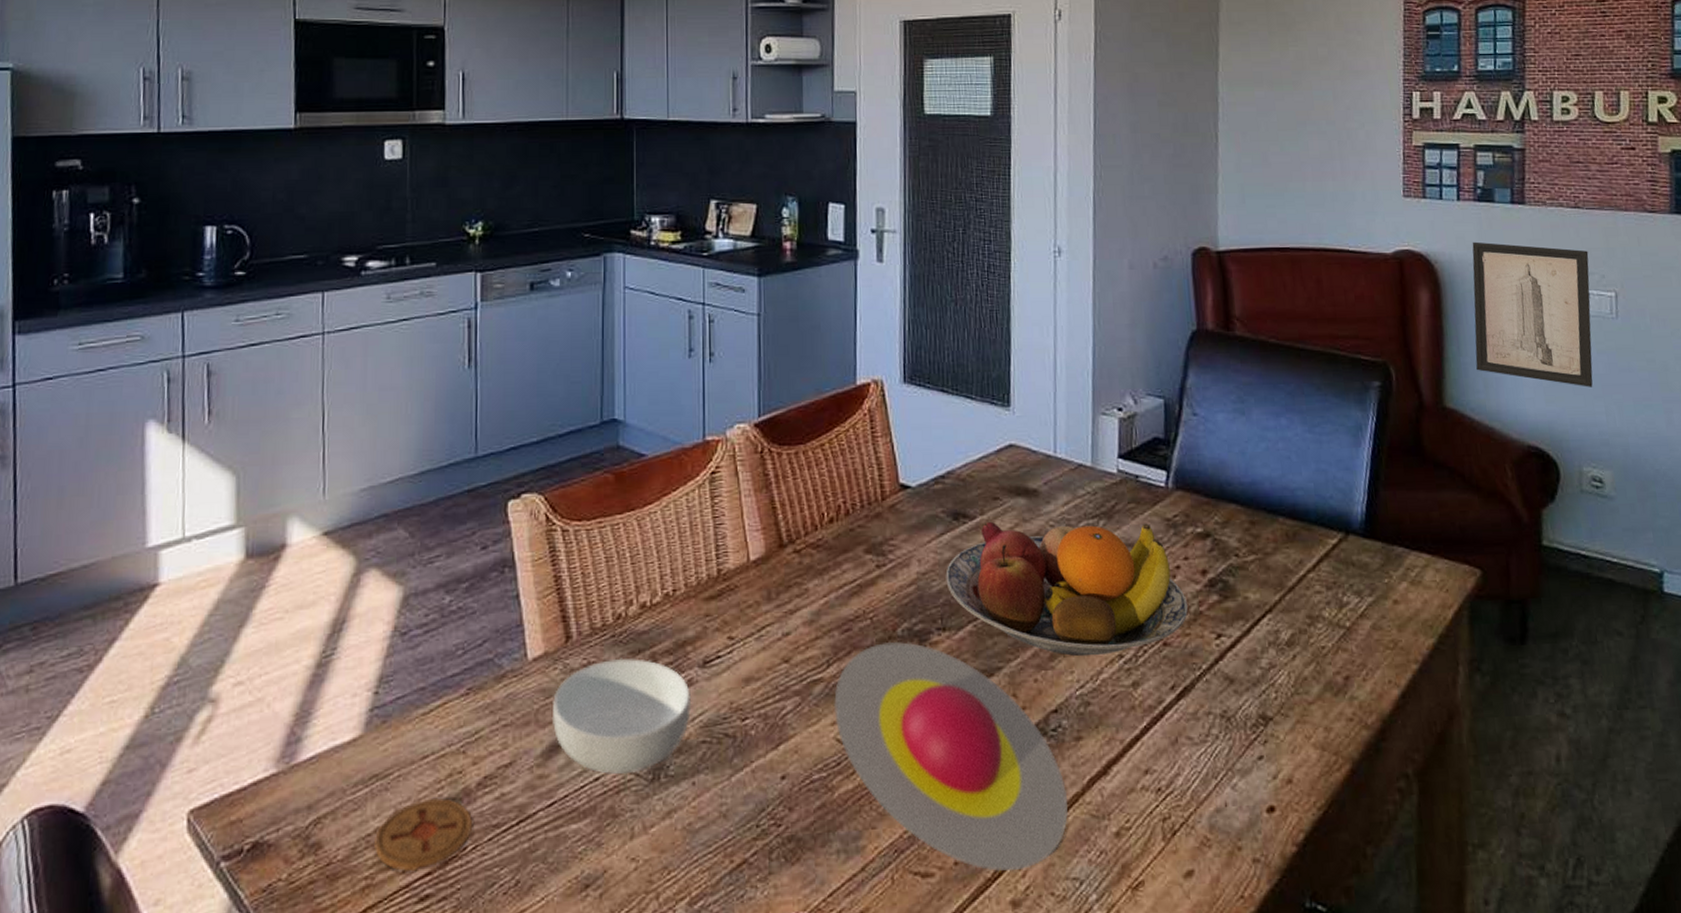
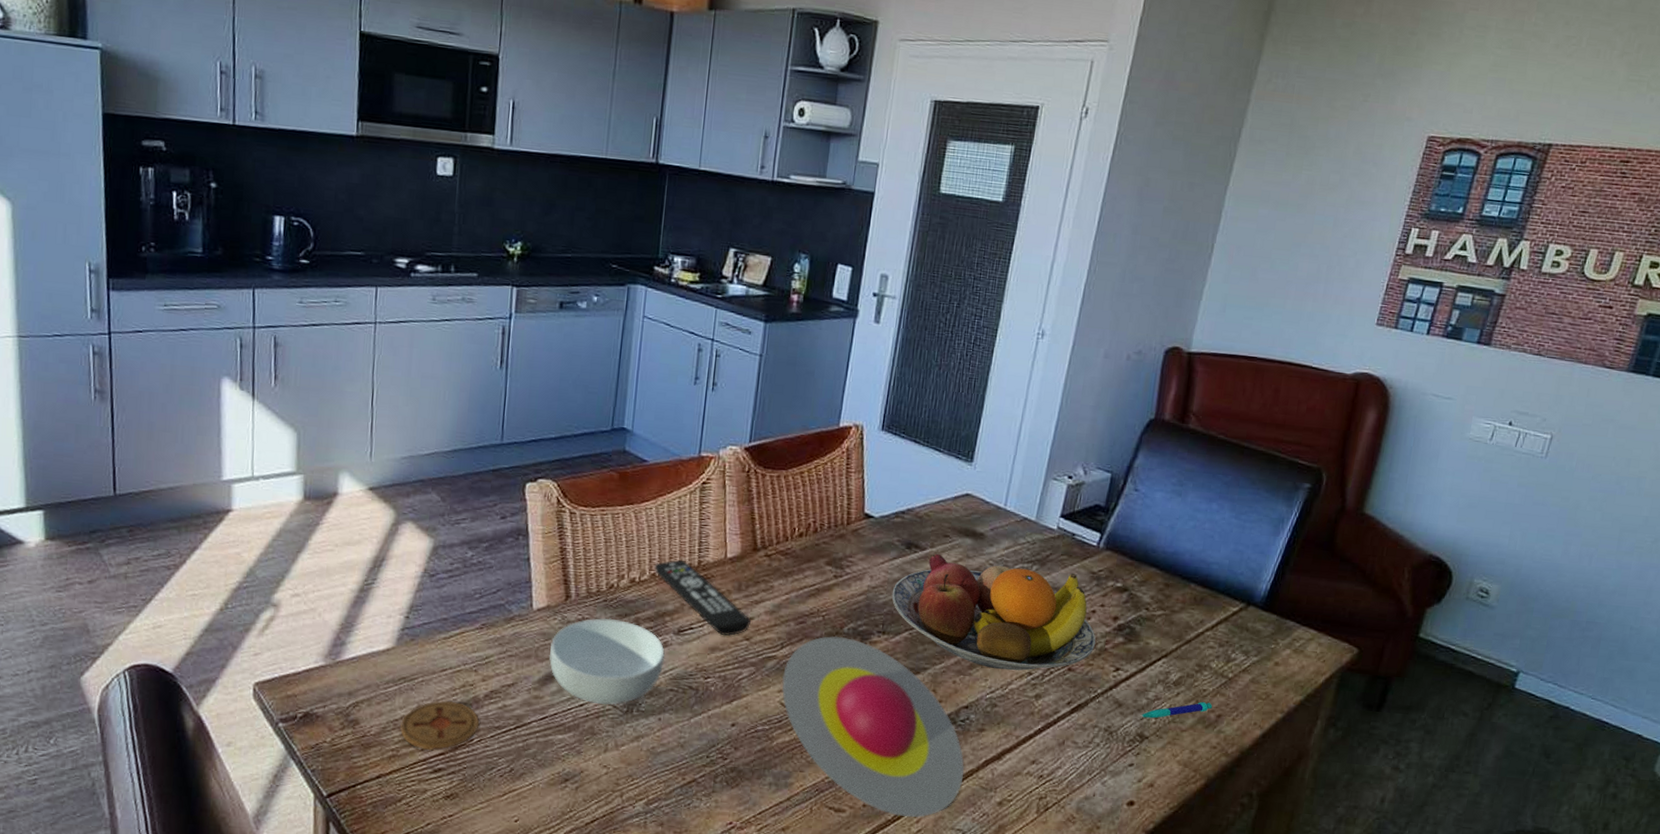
remote control: none [666,570,787,662] -> present [654,559,751,636]
pen: none [1257,663,1337,694] -> present [1140,702,1213,719]
wall art: present [1472,241,1593,387] -> none [1402,373,1537,514]

